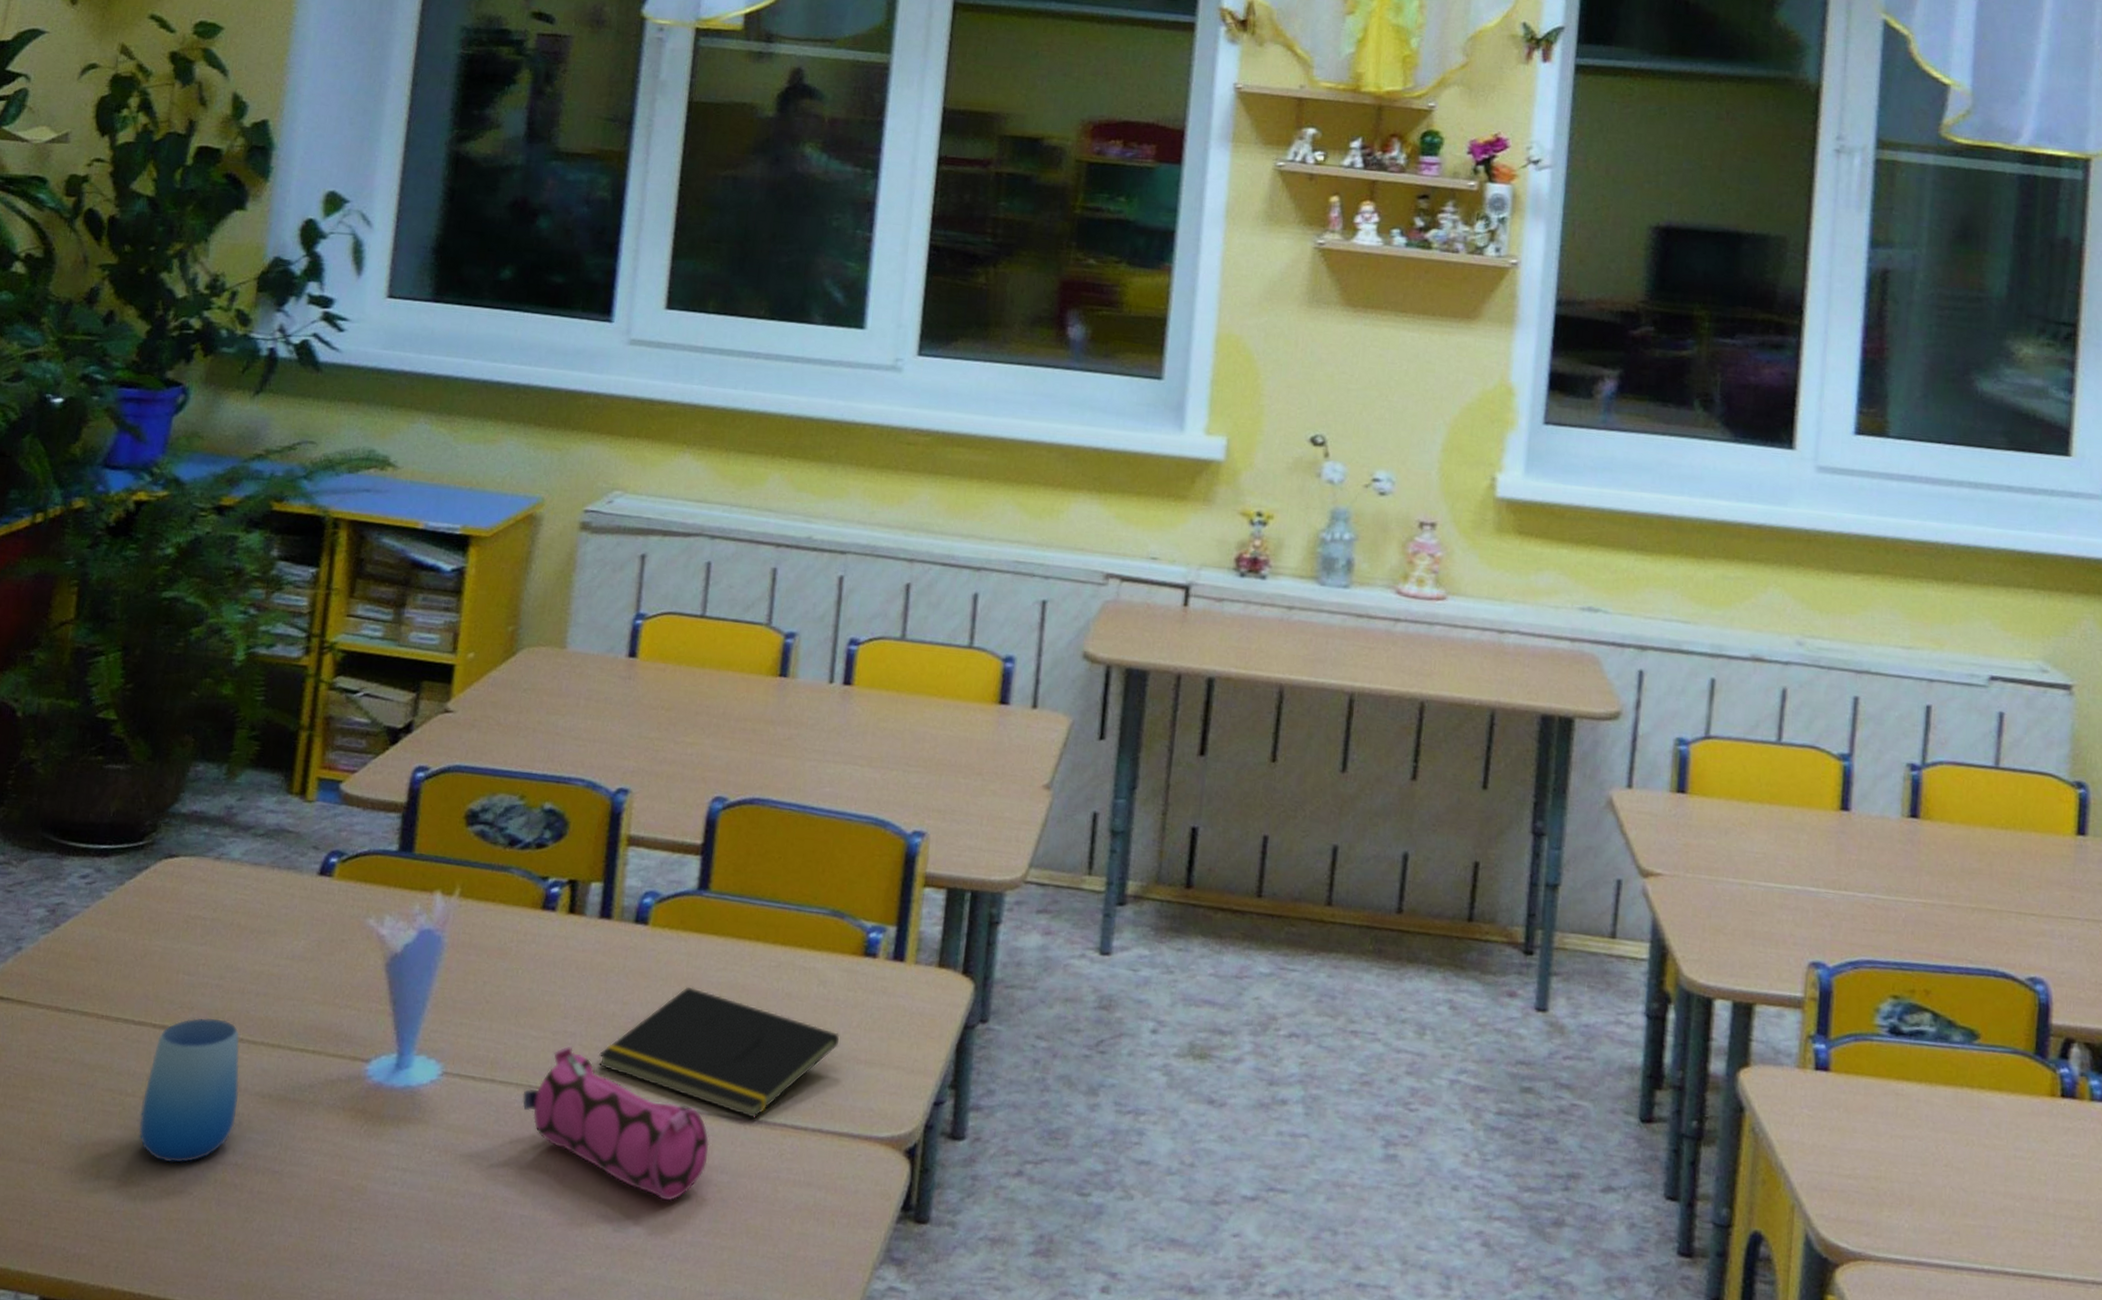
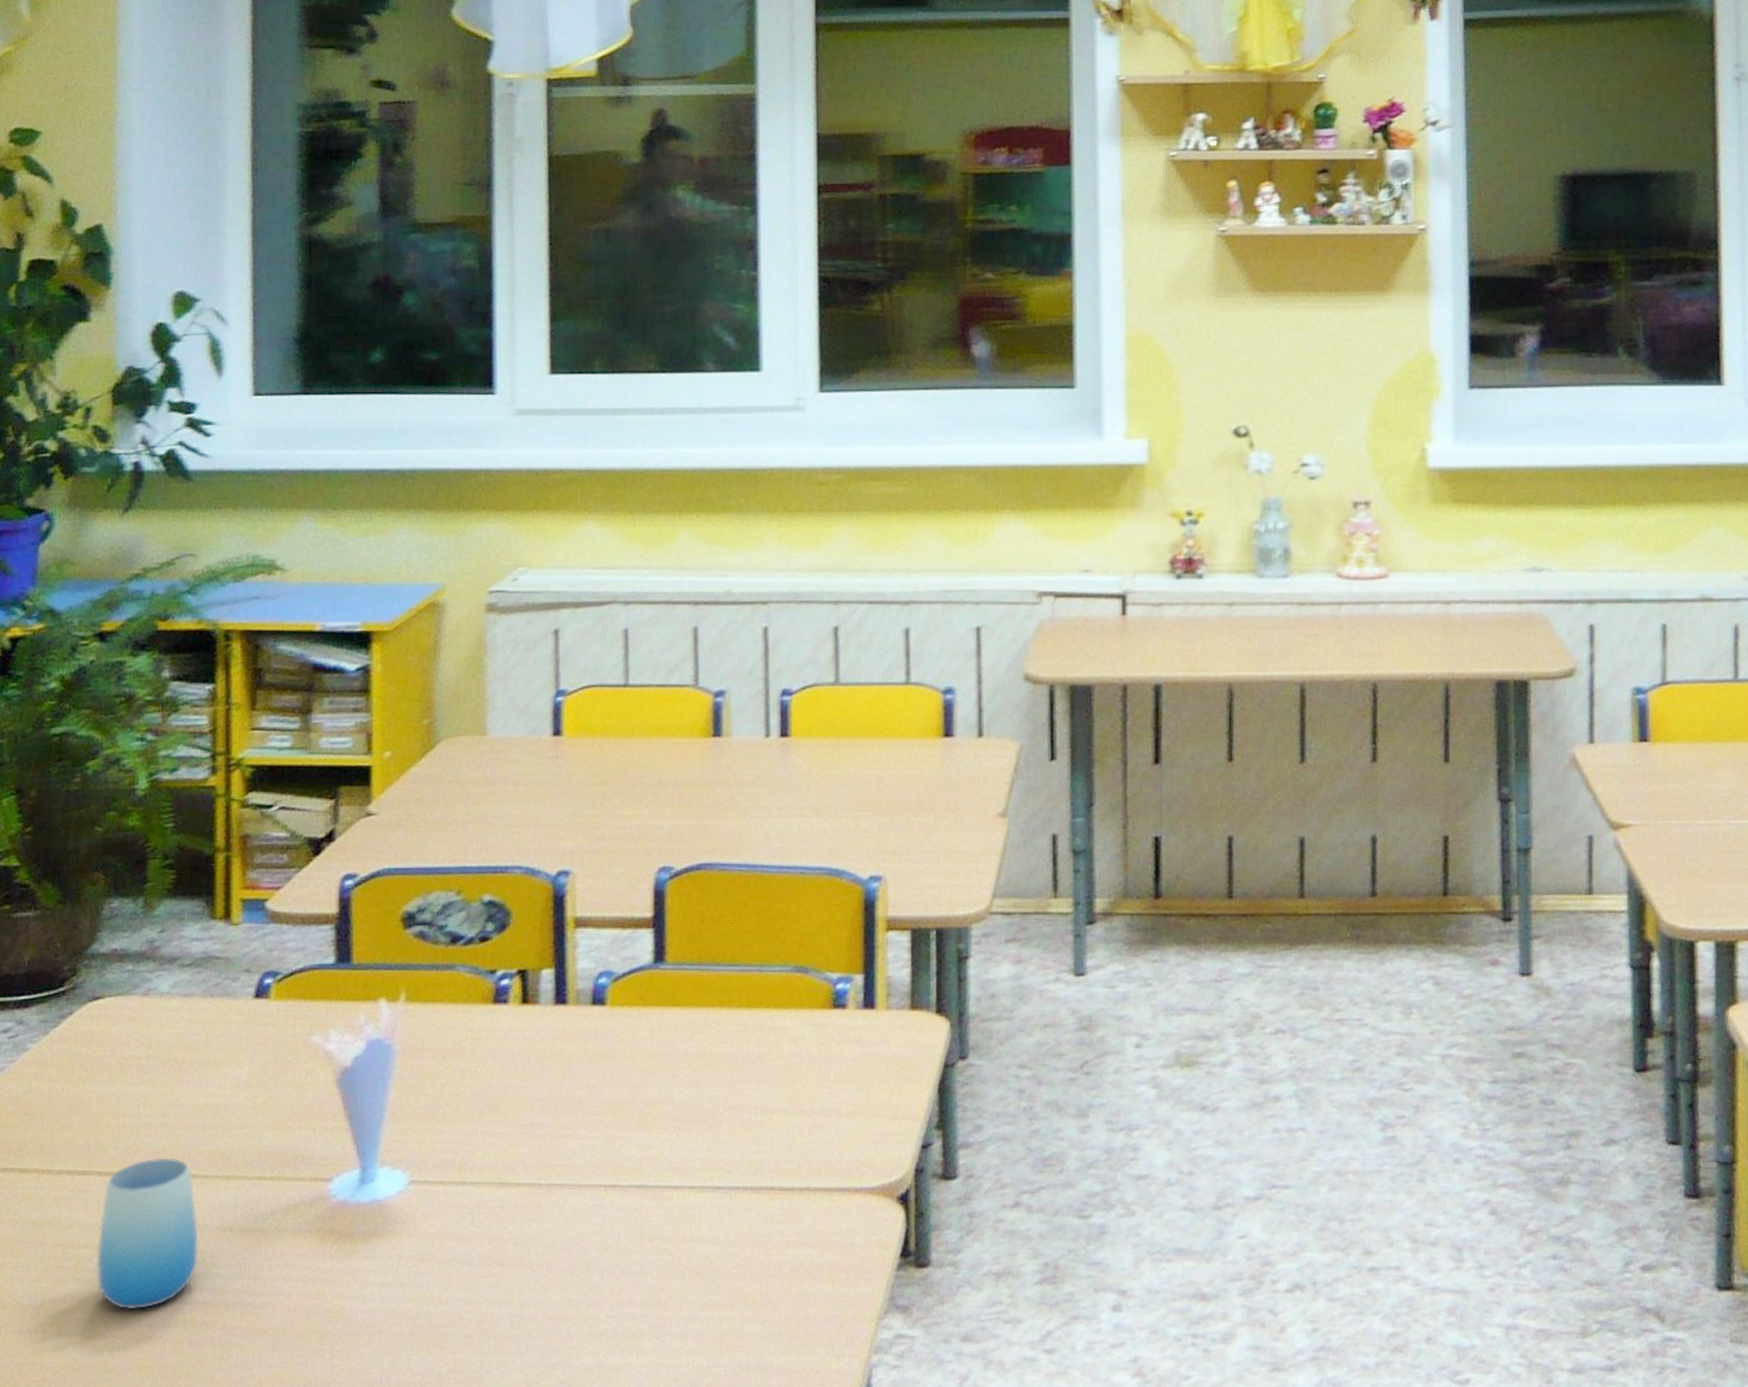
pencil case: present [522,1045,709,1202] -> none [496,1137,696,1280]
notepad: present [599,986,840,1119] -> none [571,1062,818,1186]

